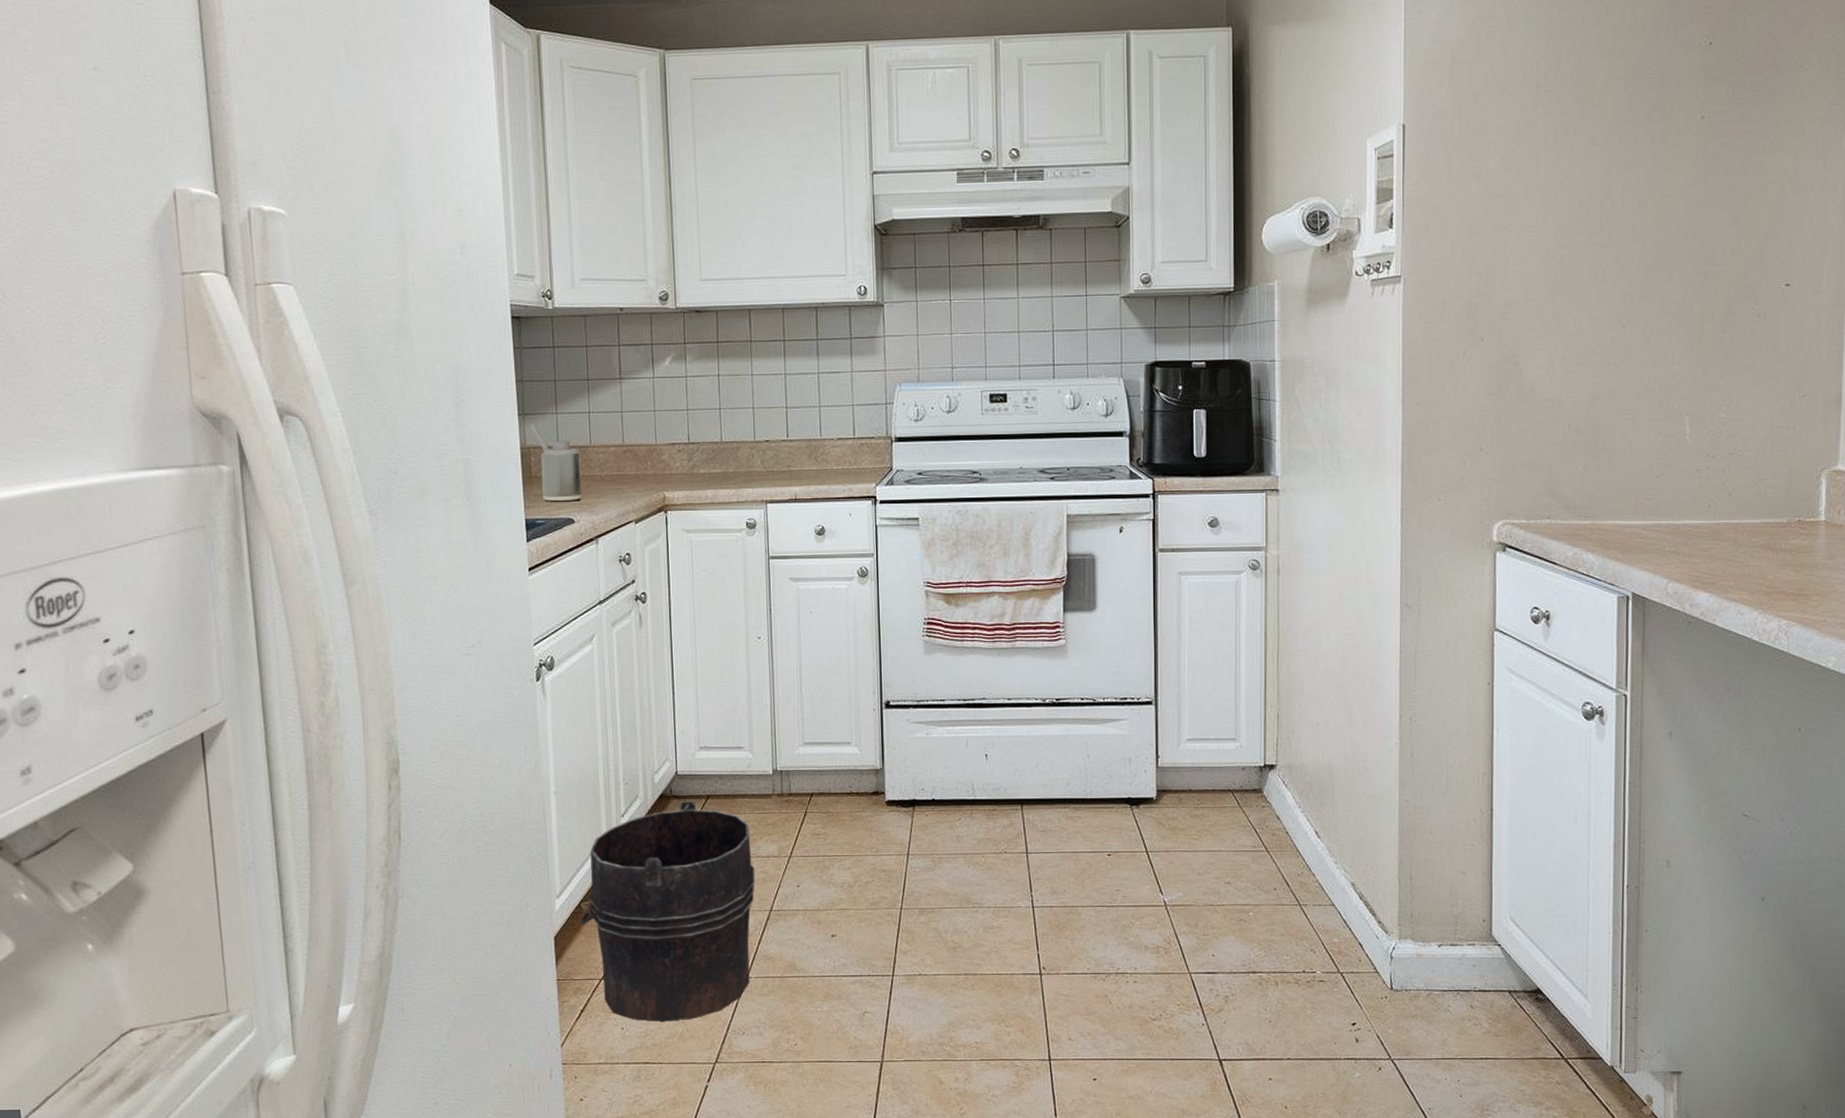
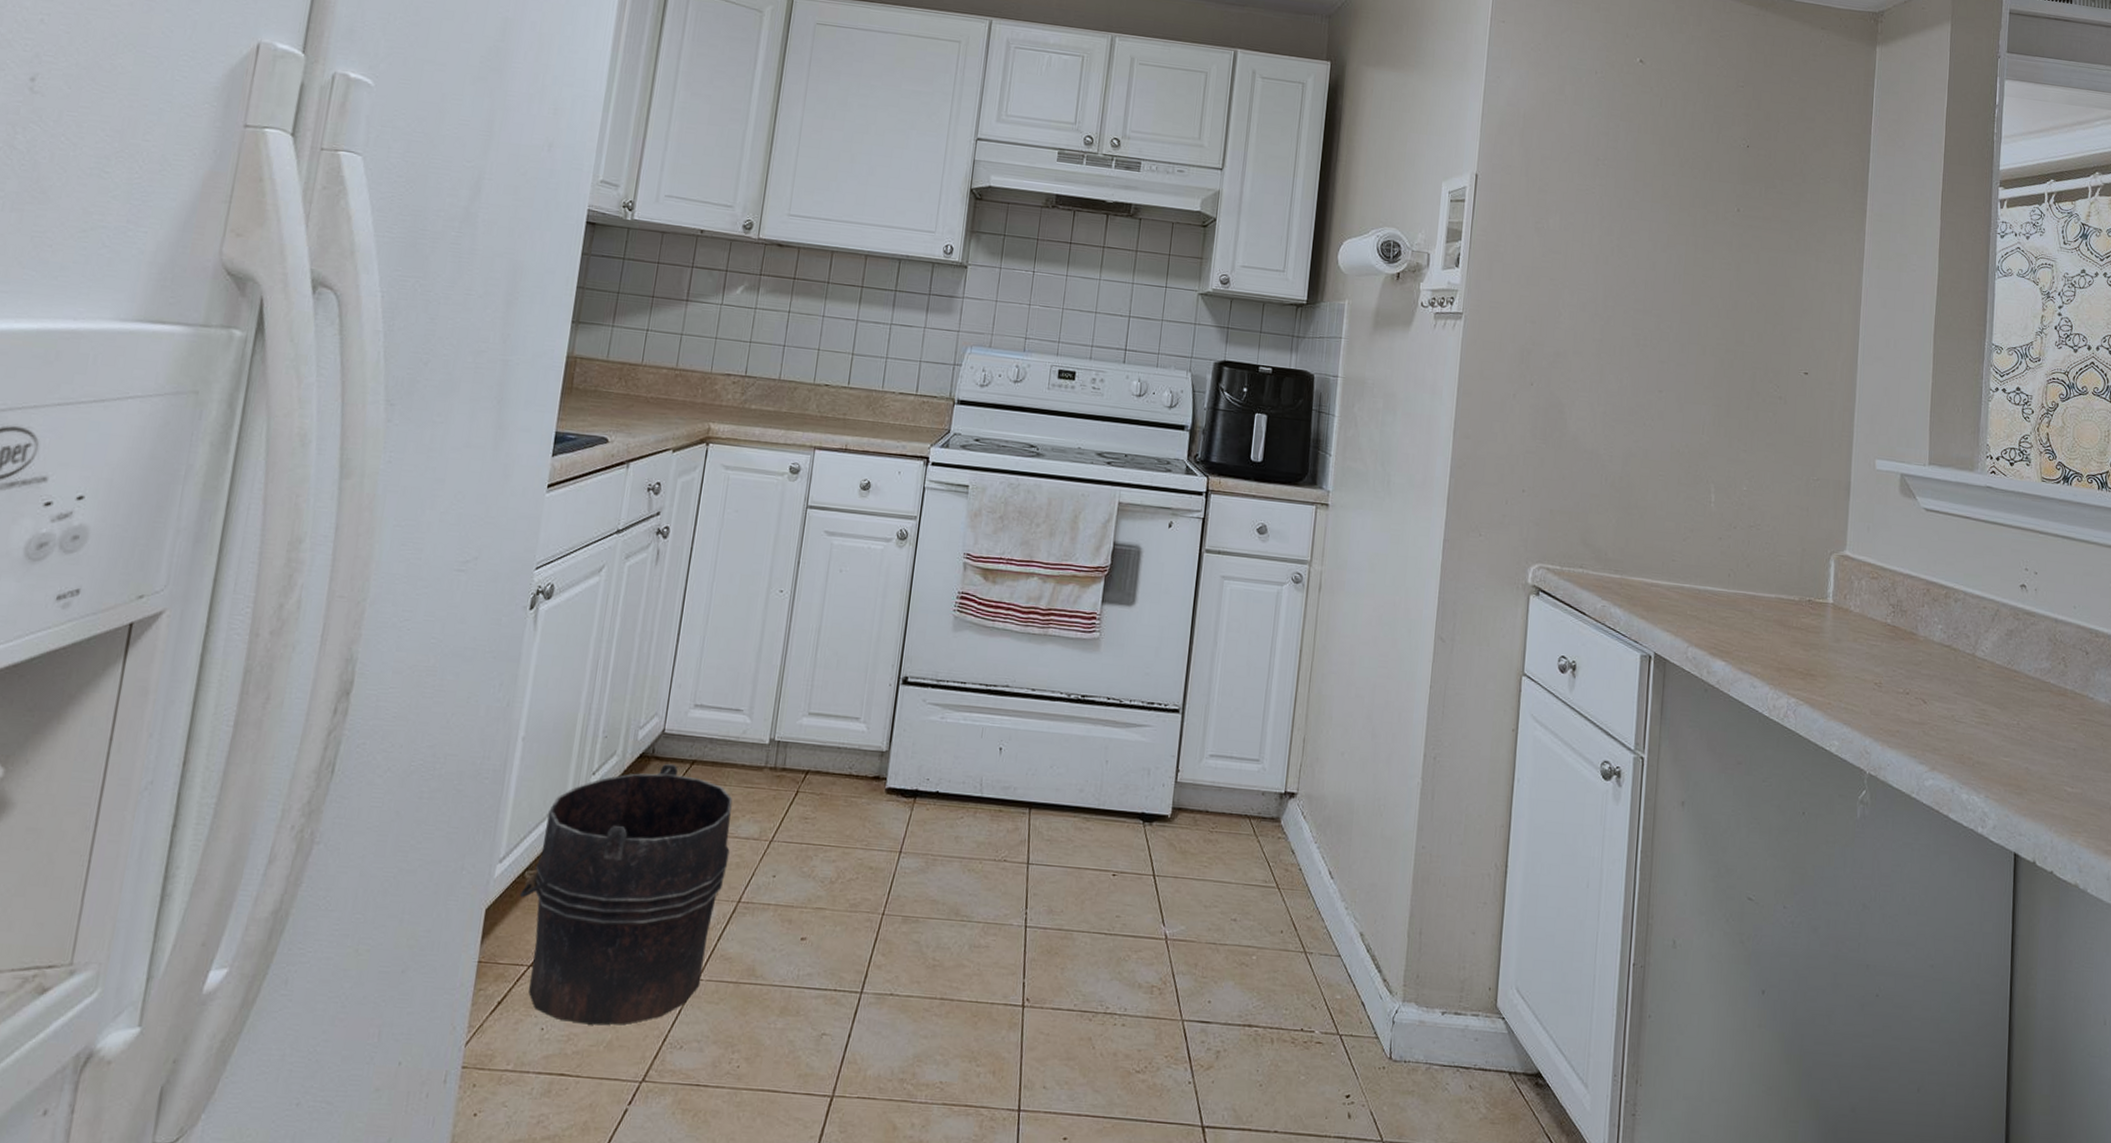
soap dispenser: present [528,423,583,502] -> none [579,333,630,421]

